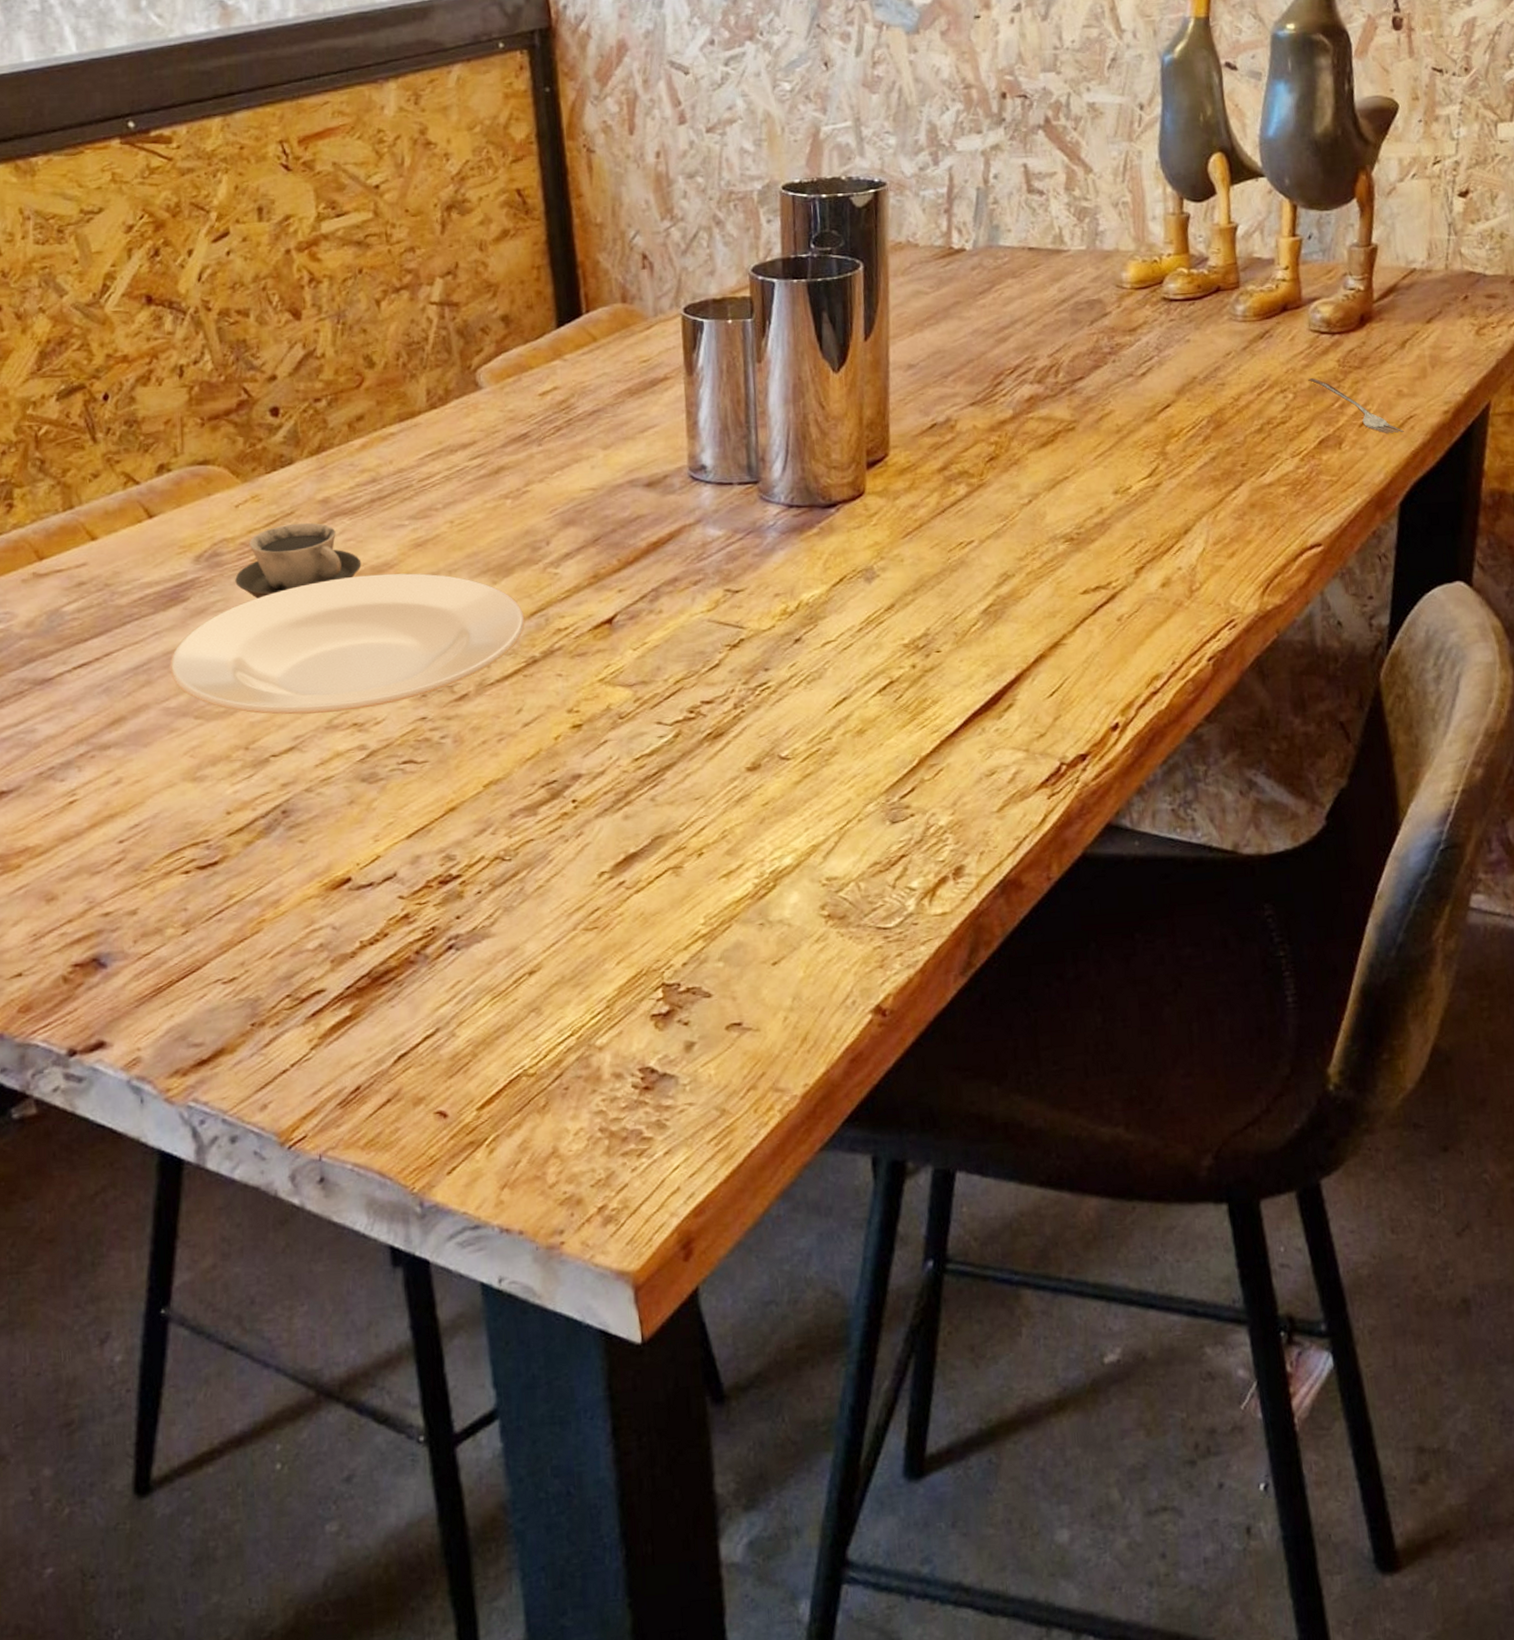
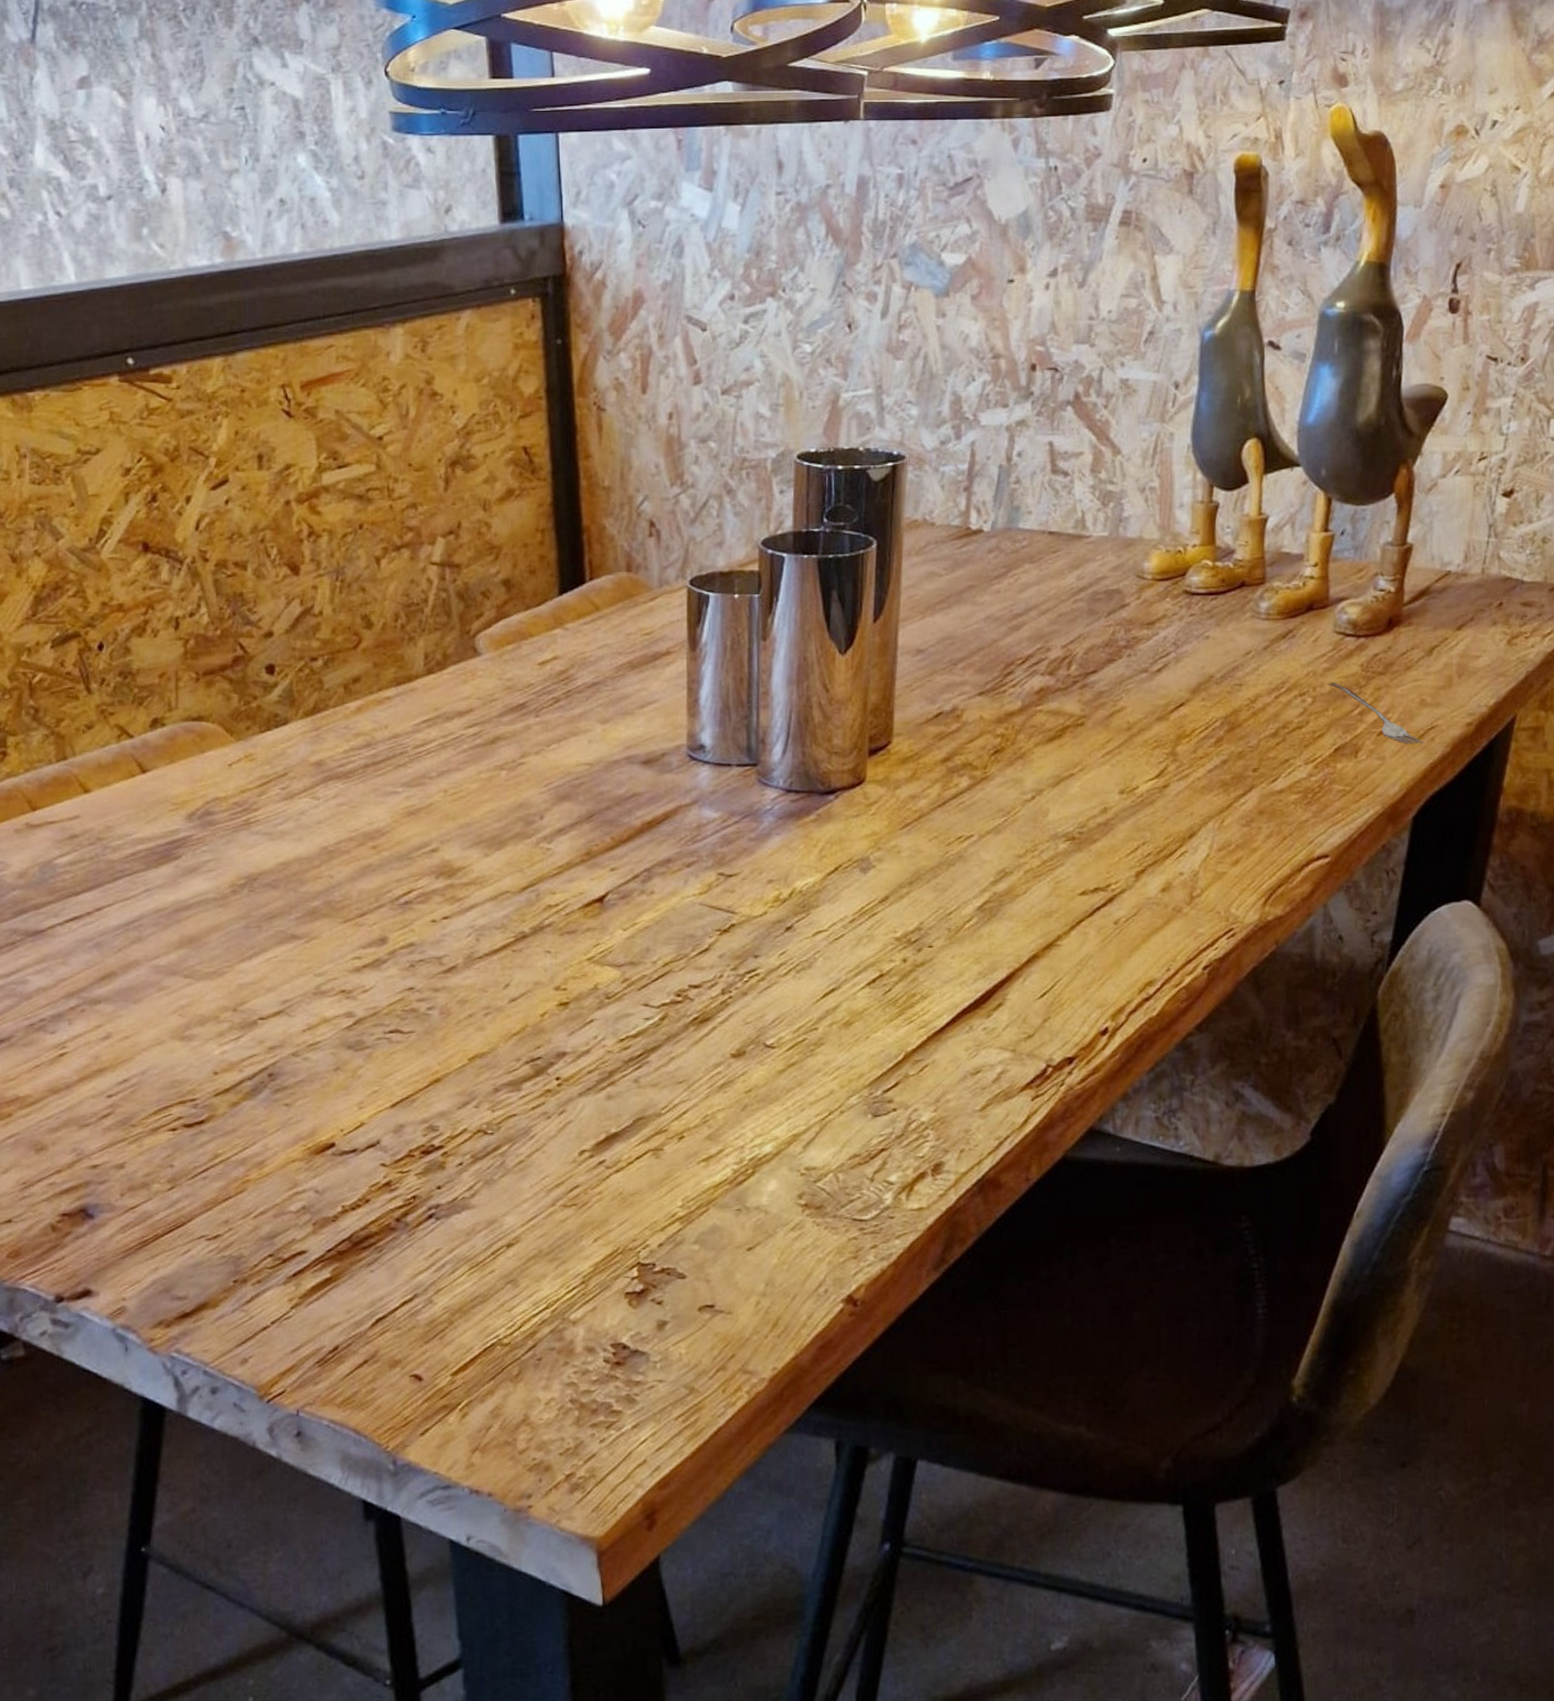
plate: present [169,573,525,715] -> none [160,840,516,979]
cup: present [235,522,362,599] -> none [227,785,354,860]

